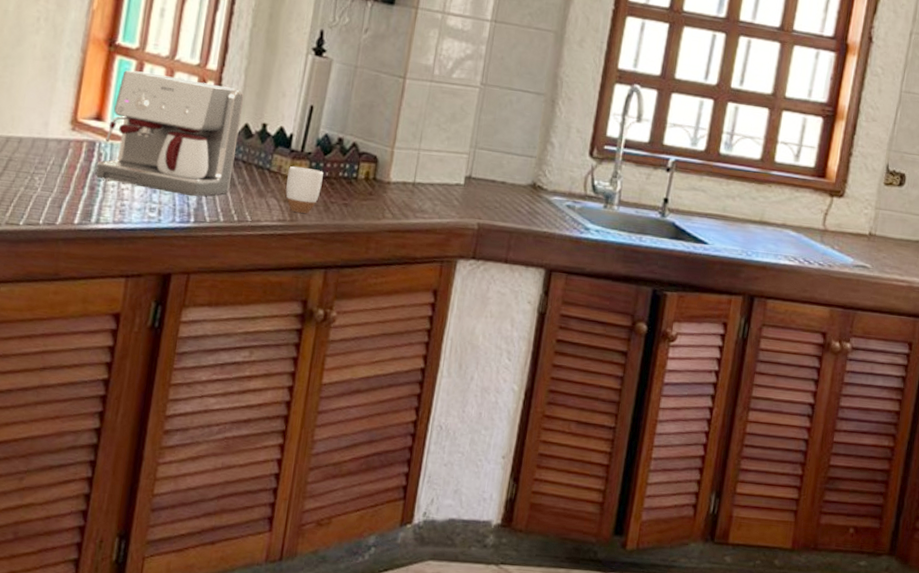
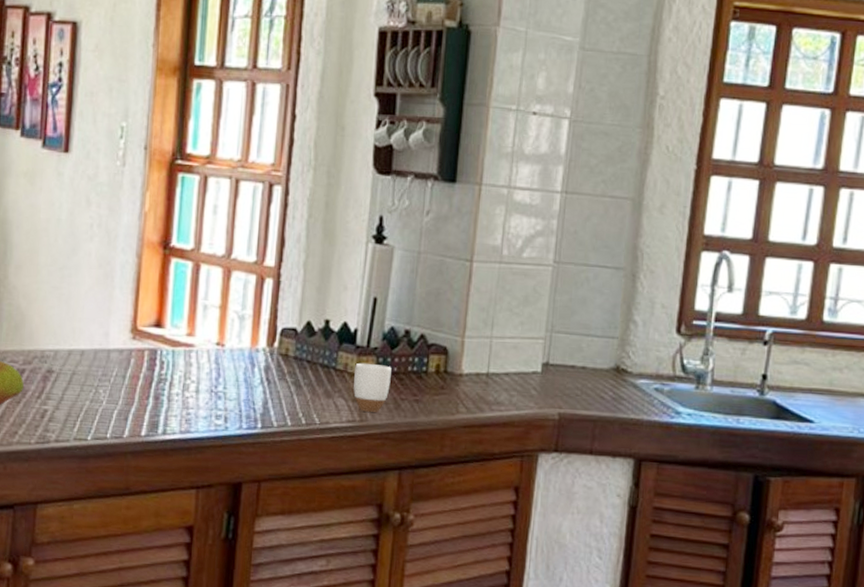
coffee maker: present [96,70,245,197] -> none [160,272,305,401]

